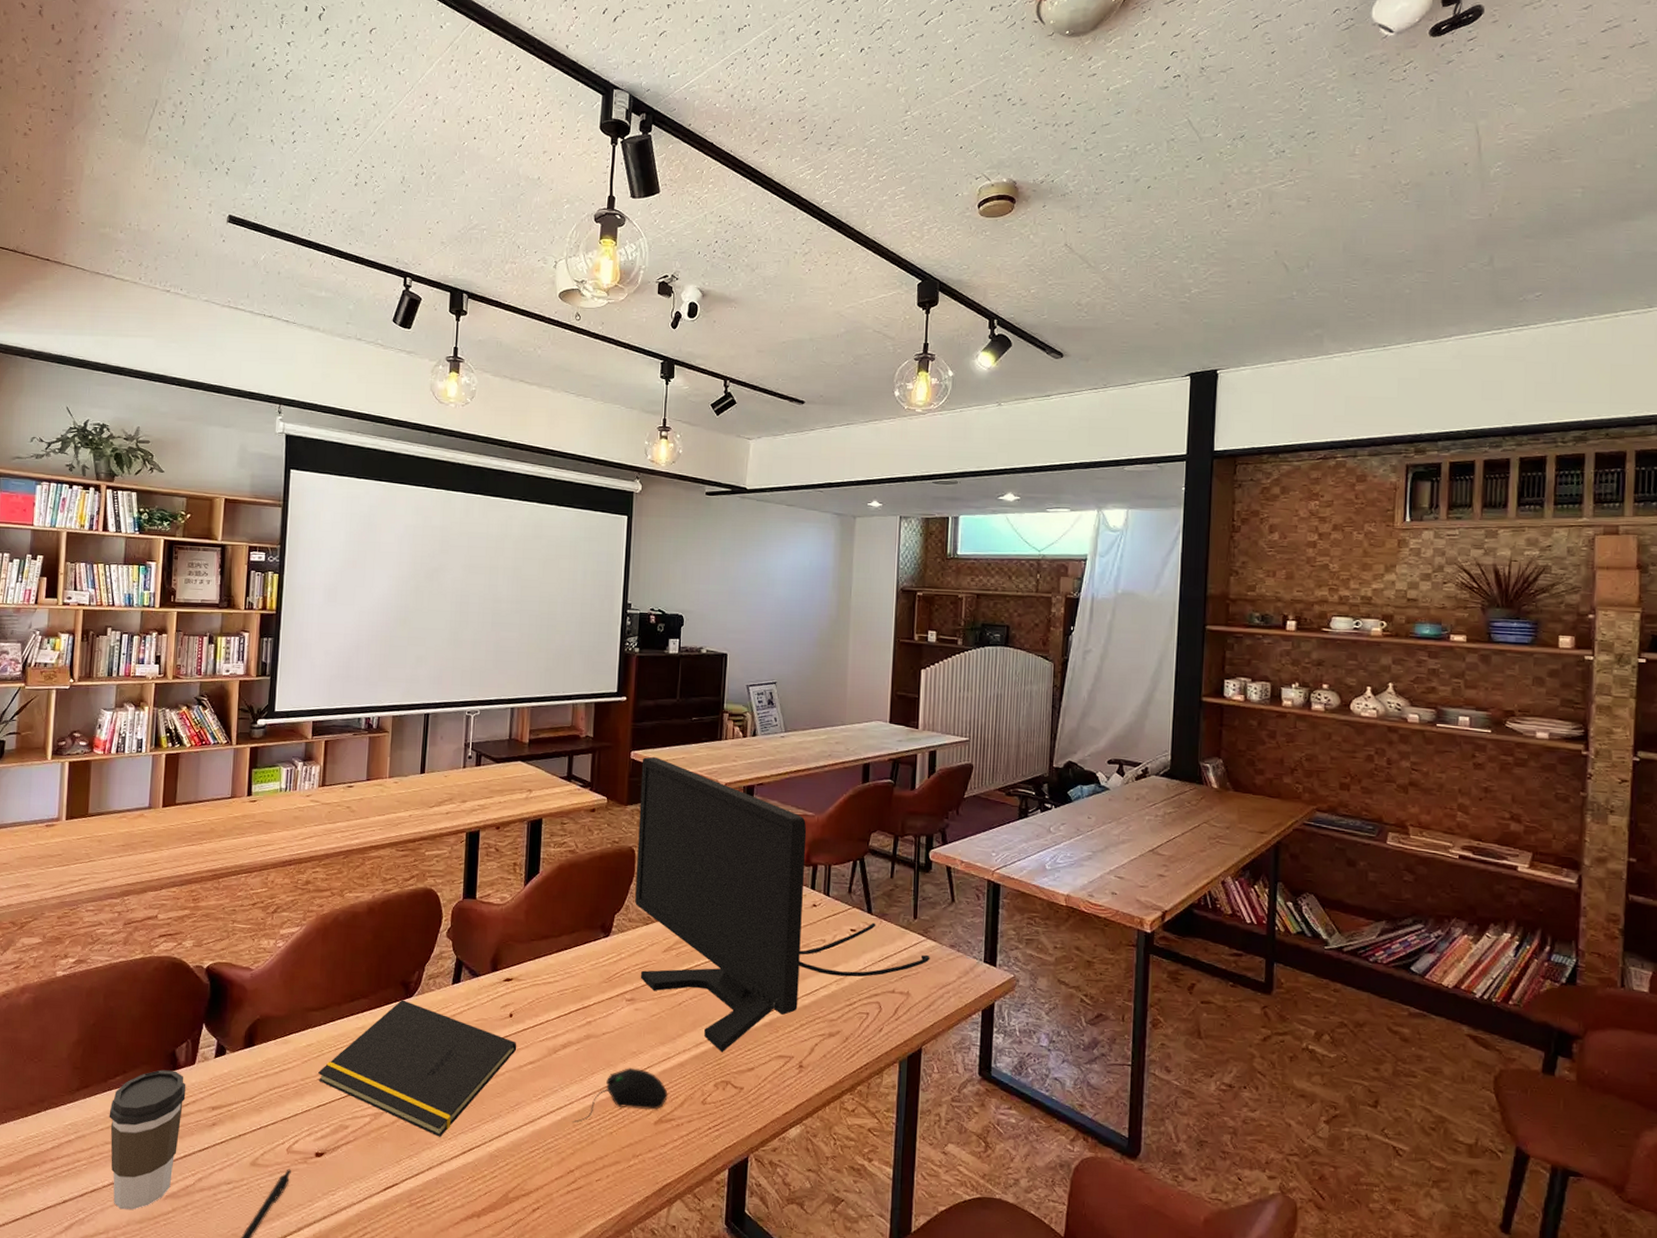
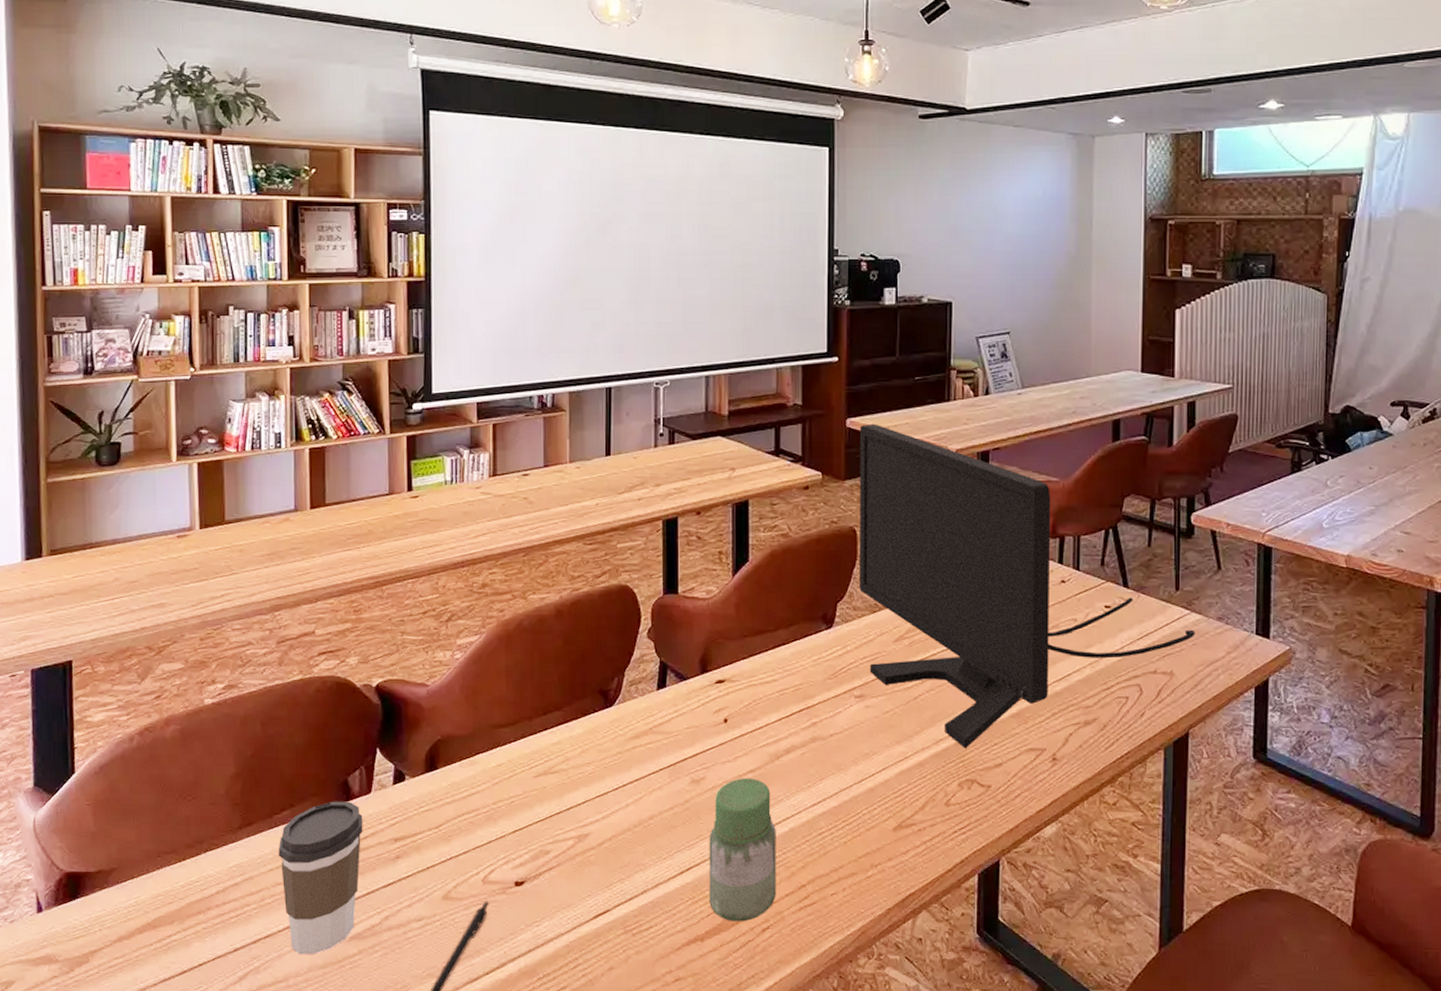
notepad: present [318,1000,517,1137] -> none [511,710,735,857]
jar: none [487,1068,550,1202] -> present [709,778,776,922]
computer mouse: present [572,1068,668,1123] -> none [801,771,907,835]

